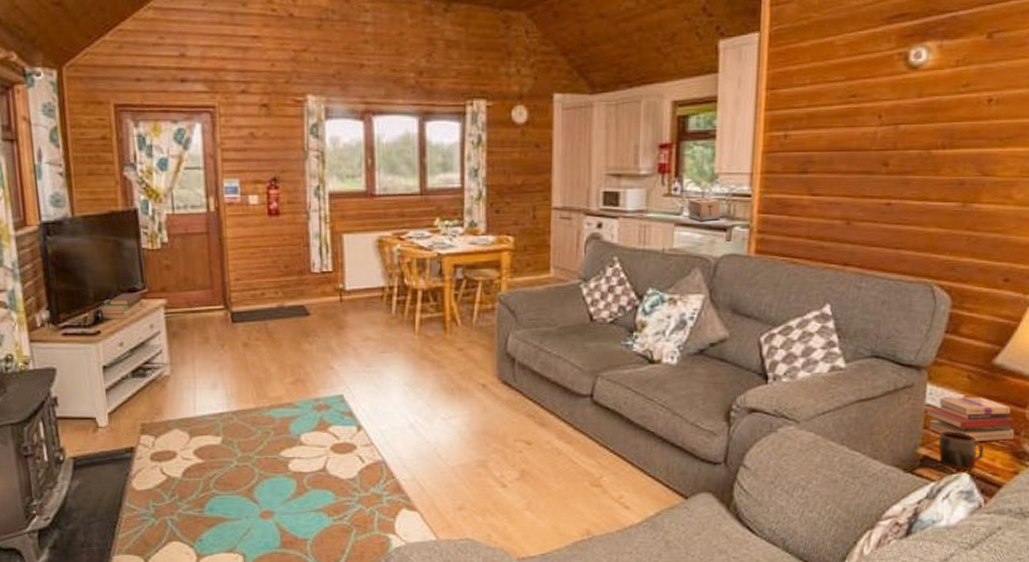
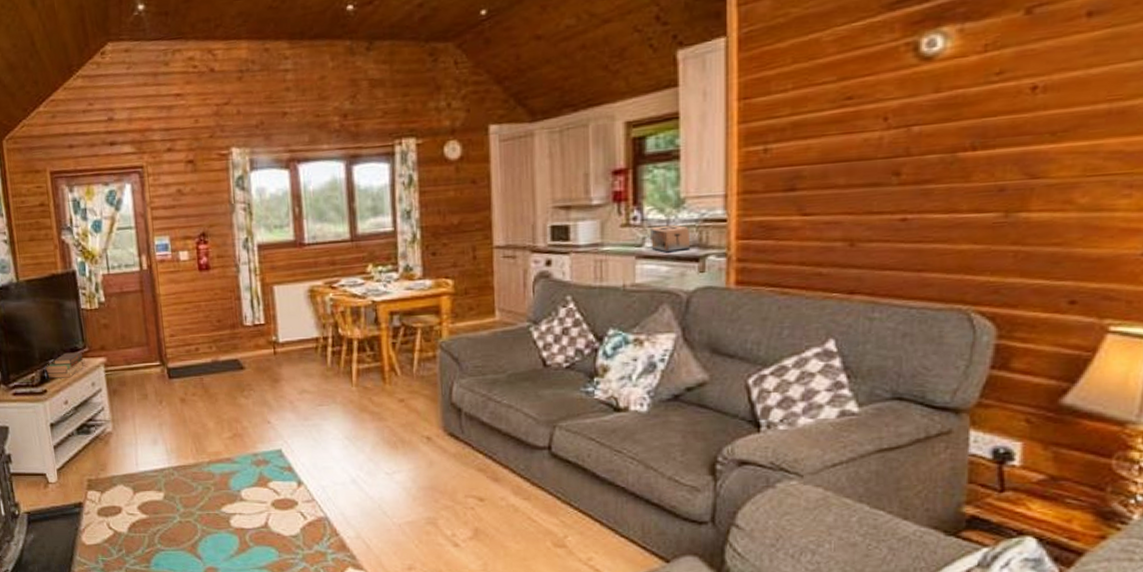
books: present [925,397,1015,442] -> none [970,445,1098,499]
mug: present [937,431,985,470] -> none [989,486,1056,533]

